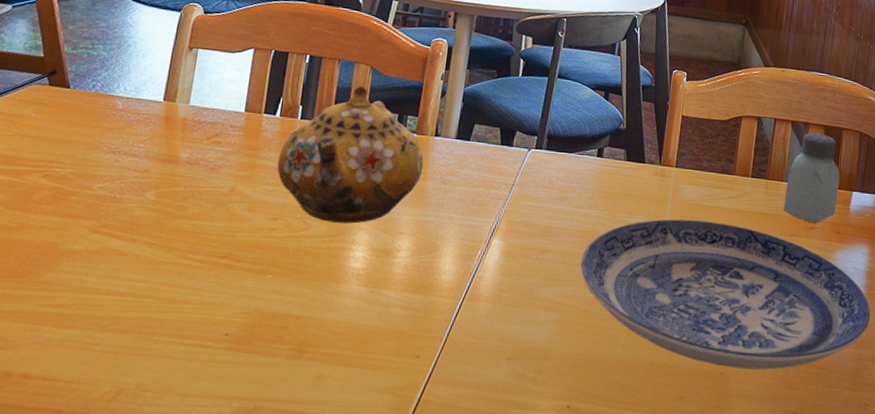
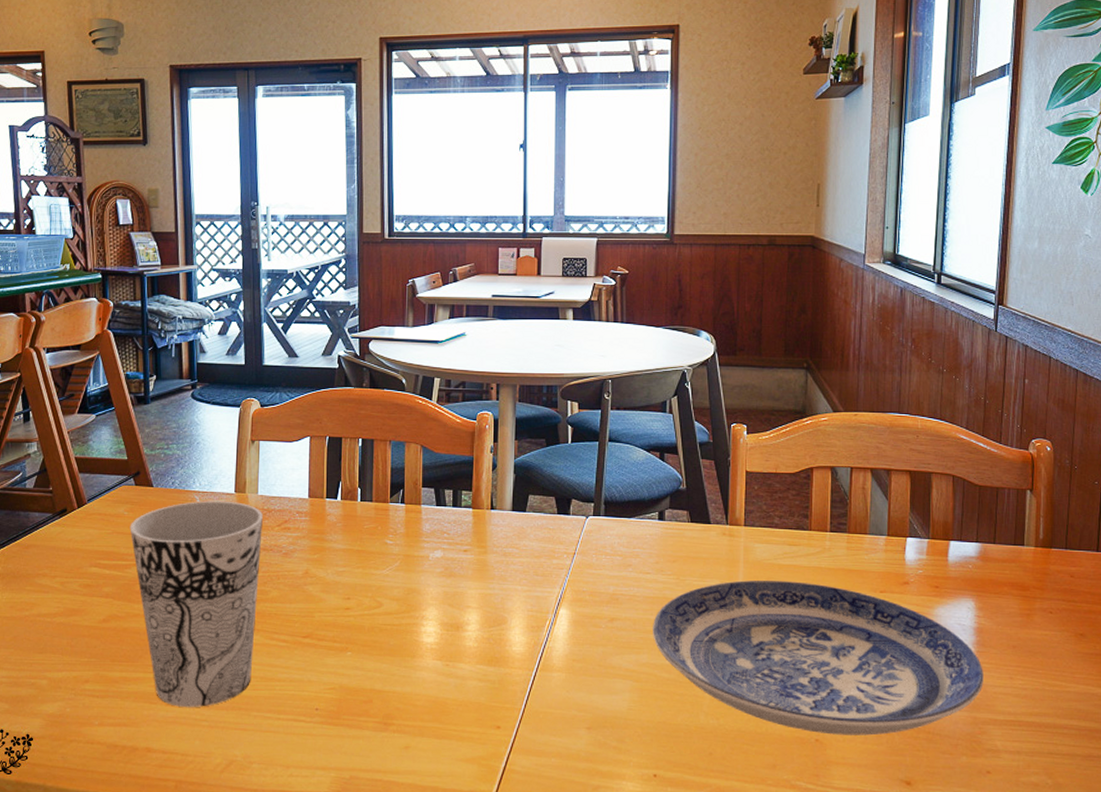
cup: none [36,107,192,330] -> present [129,500,263,708]
teapot: present [277,86,424,224] -> none [344,465,483,600]
saltshaker: present [783,132,840,224] -> none [870,479,933,578]

